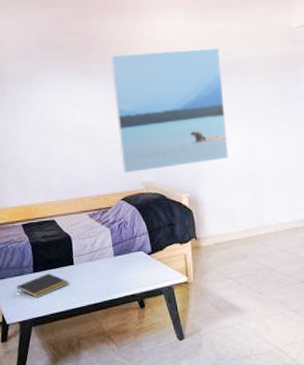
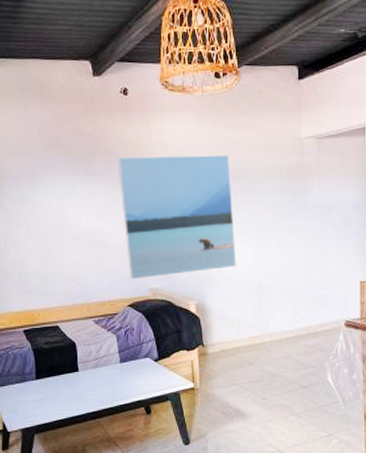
notepad: present [16,273,69,298] -> none [17,380,74,405]

